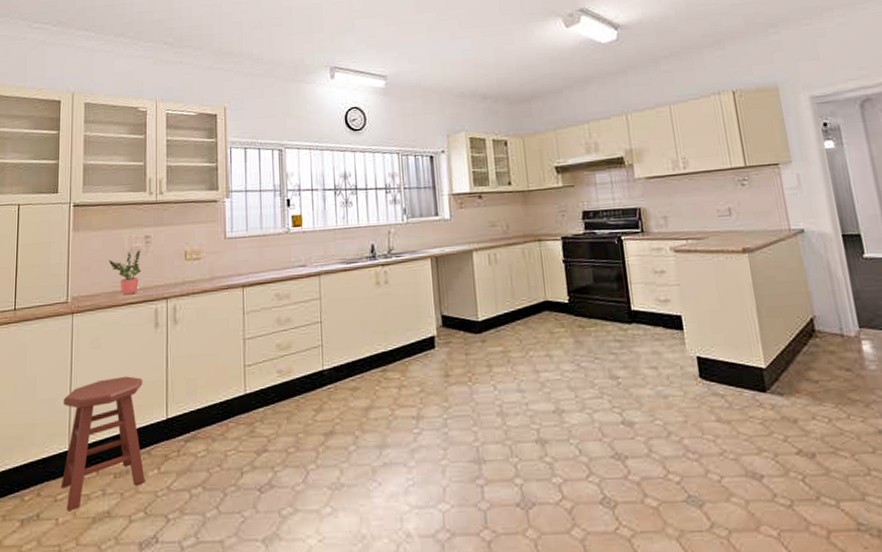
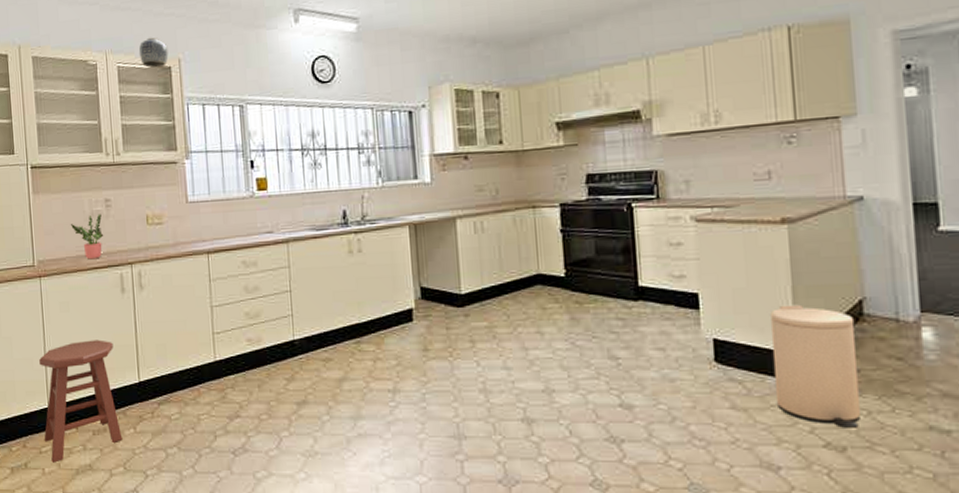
decorative jar: none [187,88,215,115] -> present [138,37,169,68]
pedal bin: none [740,323,823,435] -> present [769,304,860,428]

